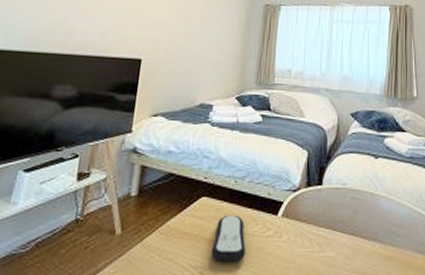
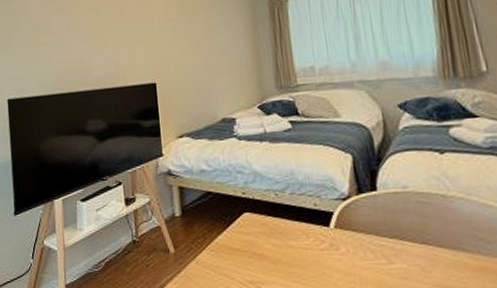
remote control: present [211,215,246,262] -> none [264,228,302,277]

